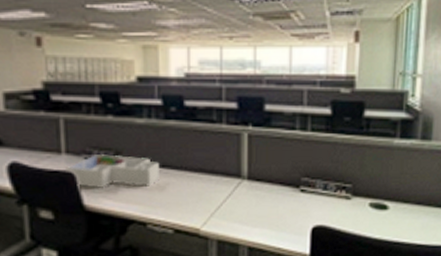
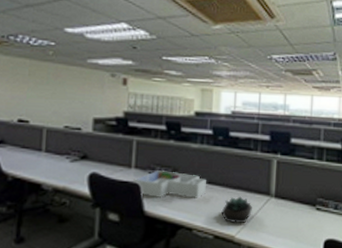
succulent plant: none [181,181,220,214] -> present [221,196,252,224]

